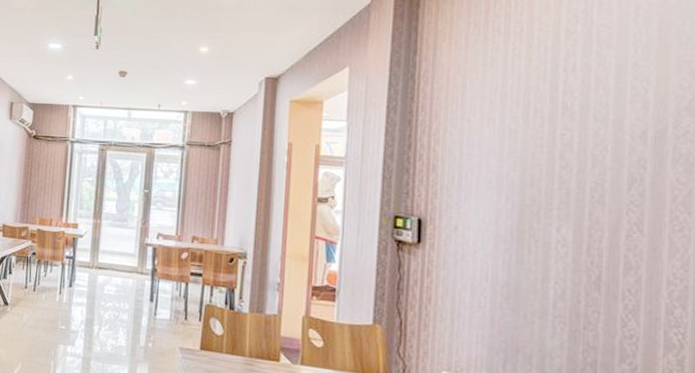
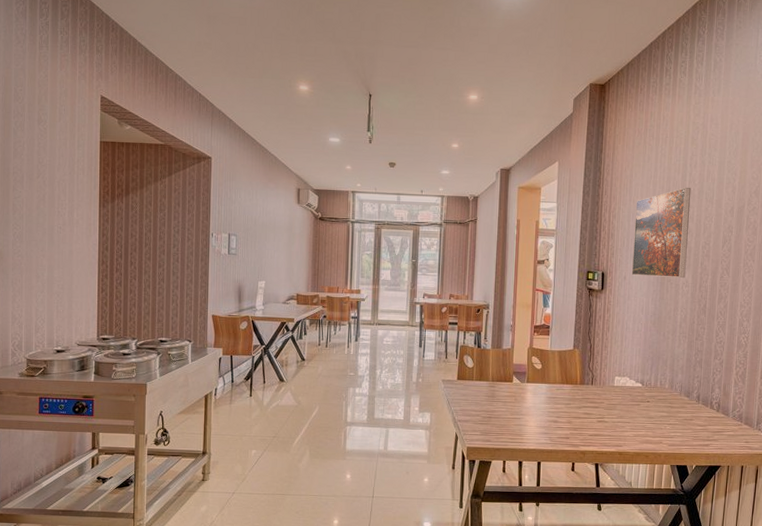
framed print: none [466,101,568,233] -> present [631,188,692,278]

